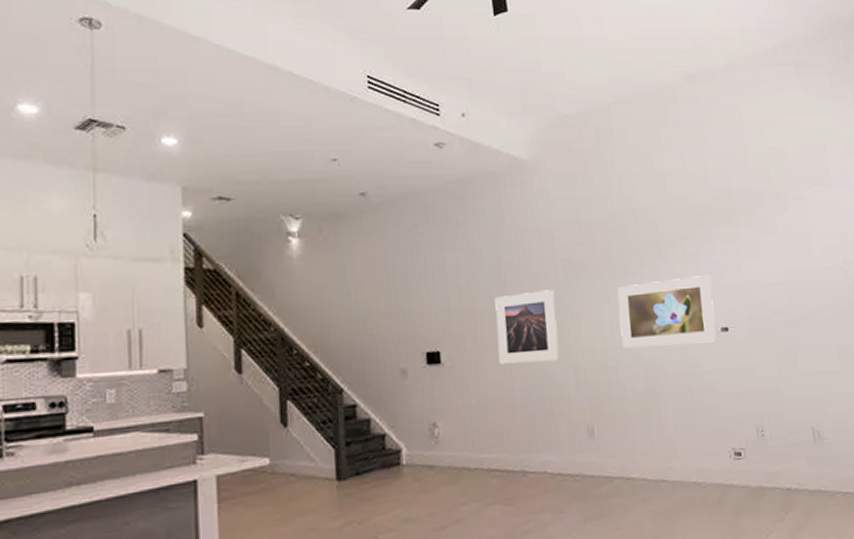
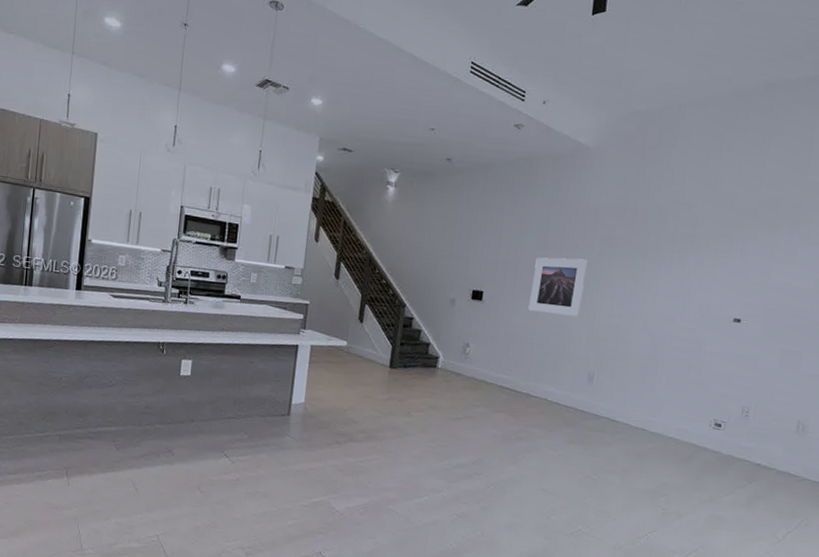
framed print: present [617,275,717,348] -> none [637,267,737,329]

